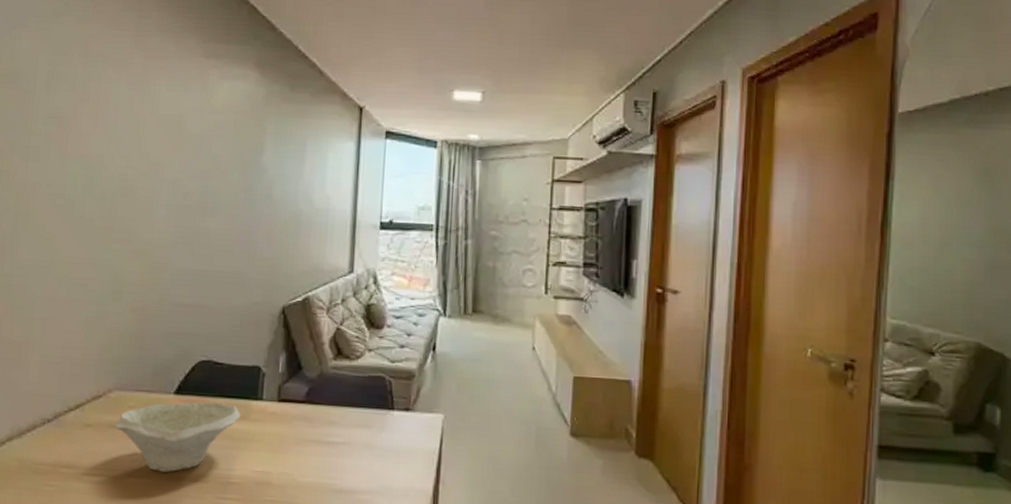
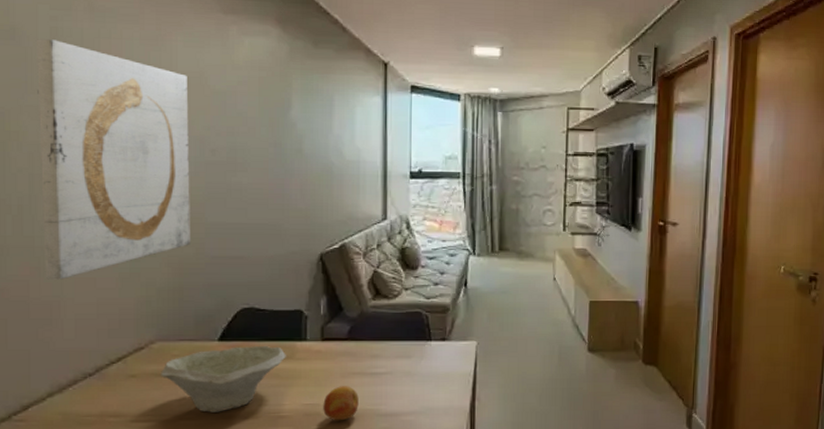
wall art: none [18,83,167,320] -> present [35,39,190,280]
fruit: none [274,454,313,494] -> present [323,386,359,421]

